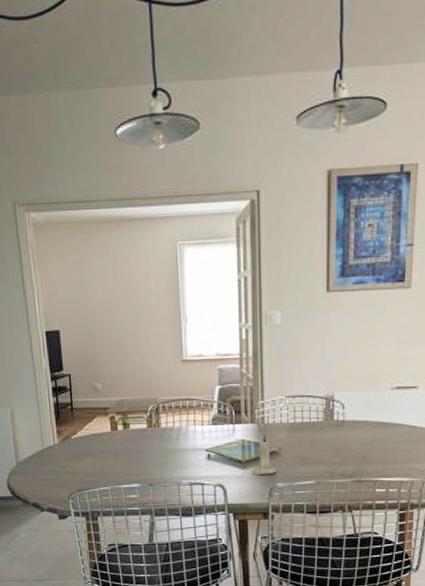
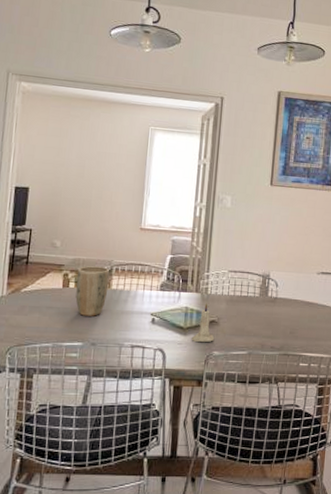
plant pot: none [124,406,158,458] -> present [75,266,110,316]

